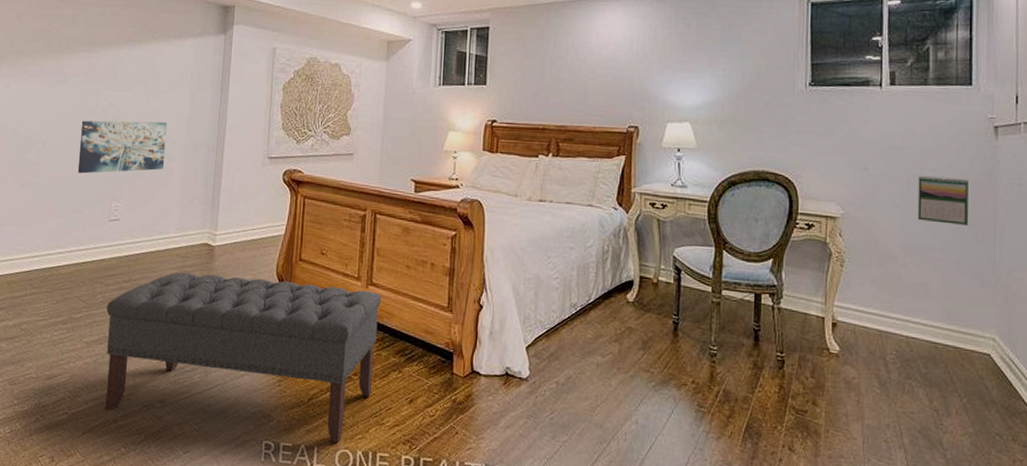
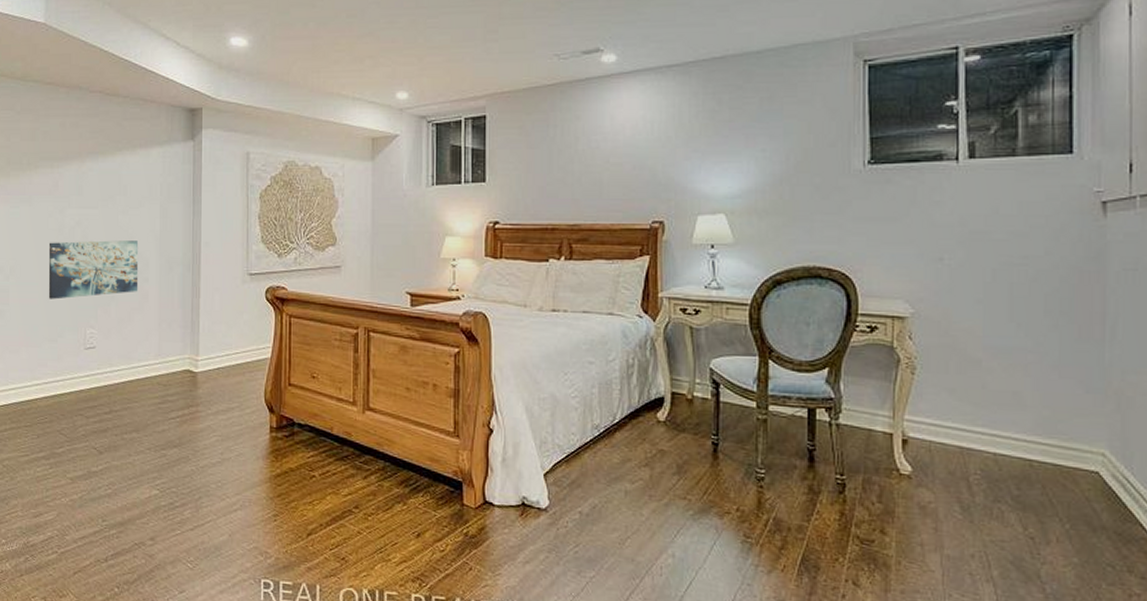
bench: present [105,272,382,444] -> none [89,401,381,582]
calendar: present [917,176,969,225] -> none [1005,264,1071,321]

